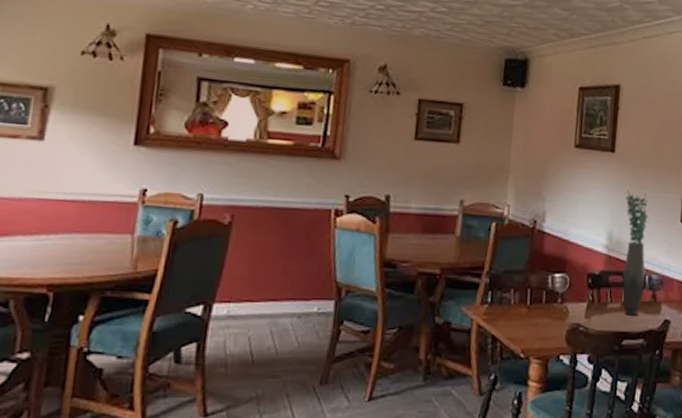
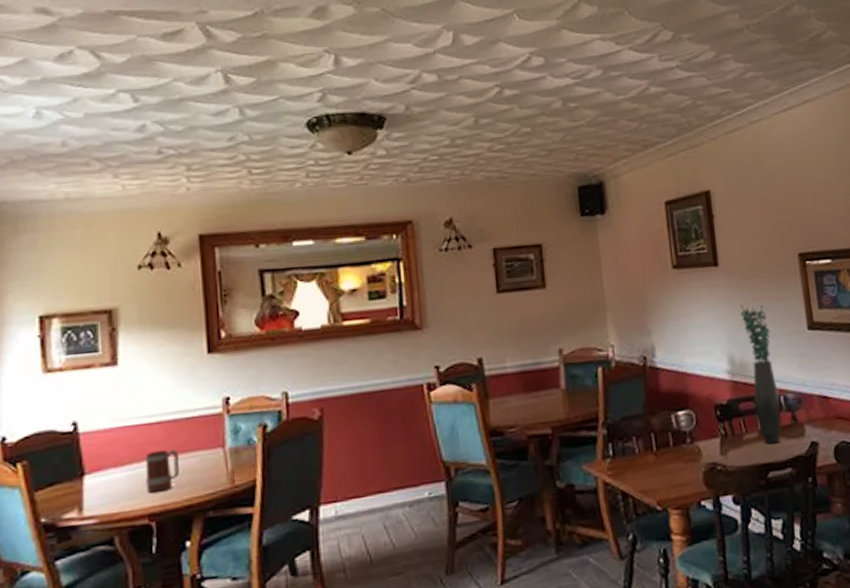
beer mug: none [50,226,89,265] -> present [145,449,180,493]

